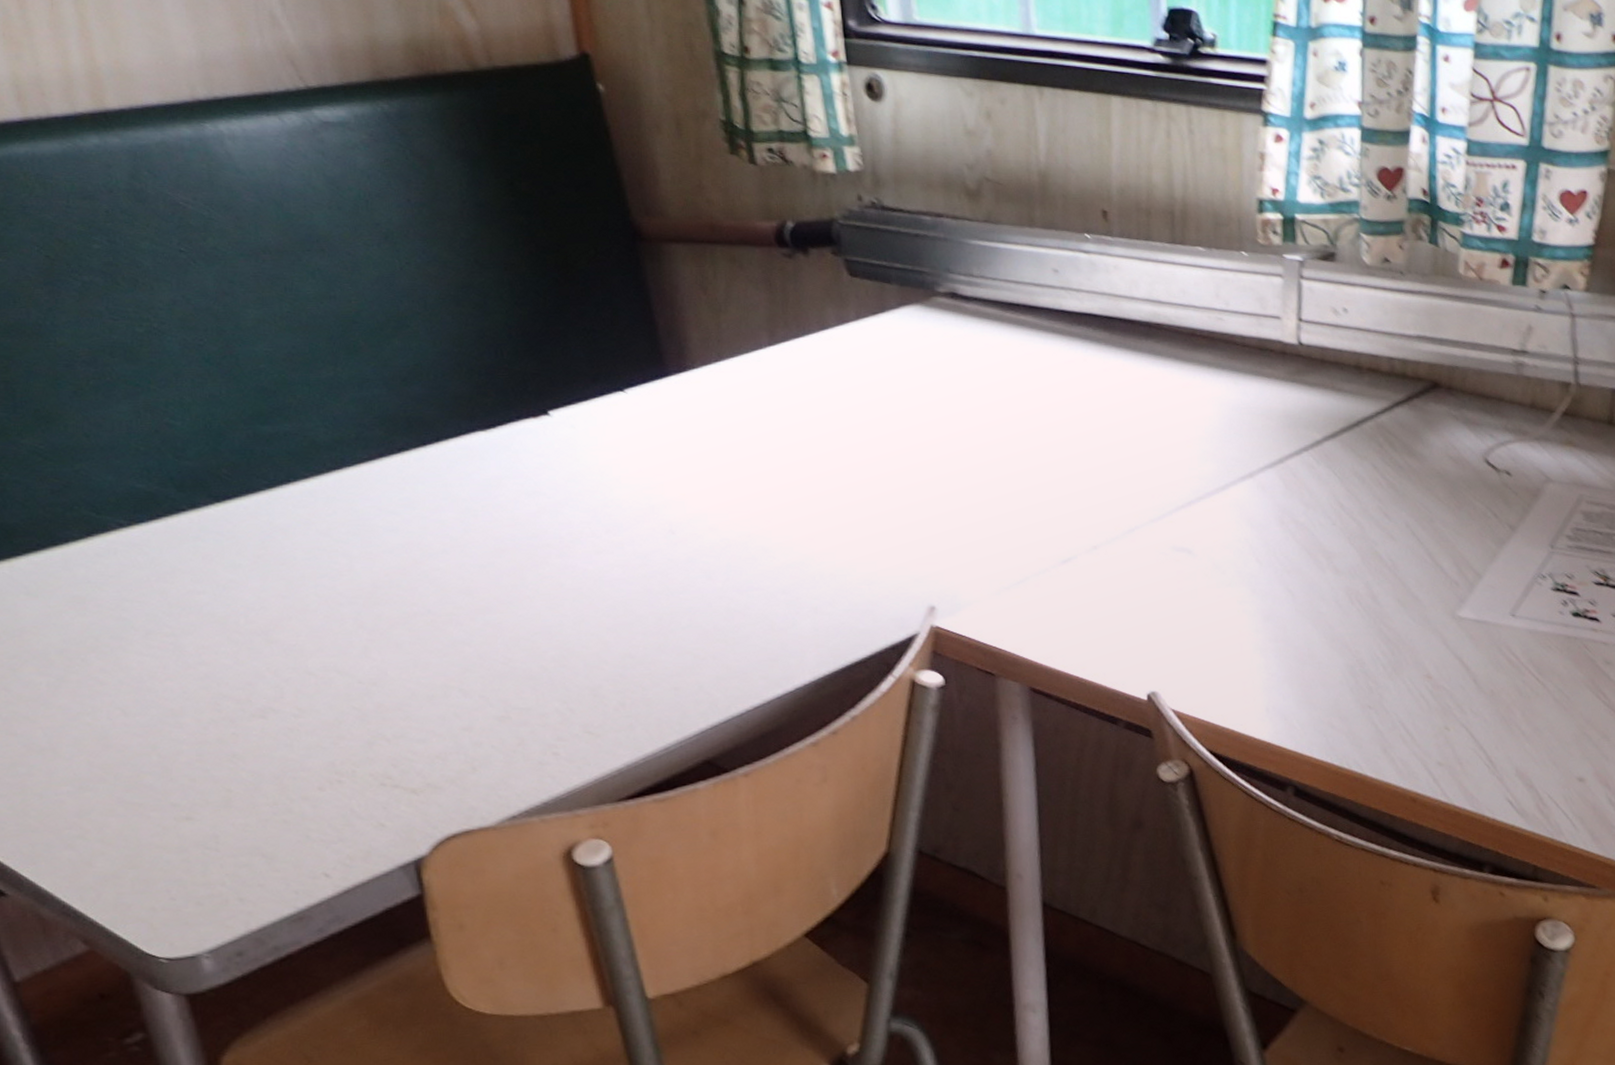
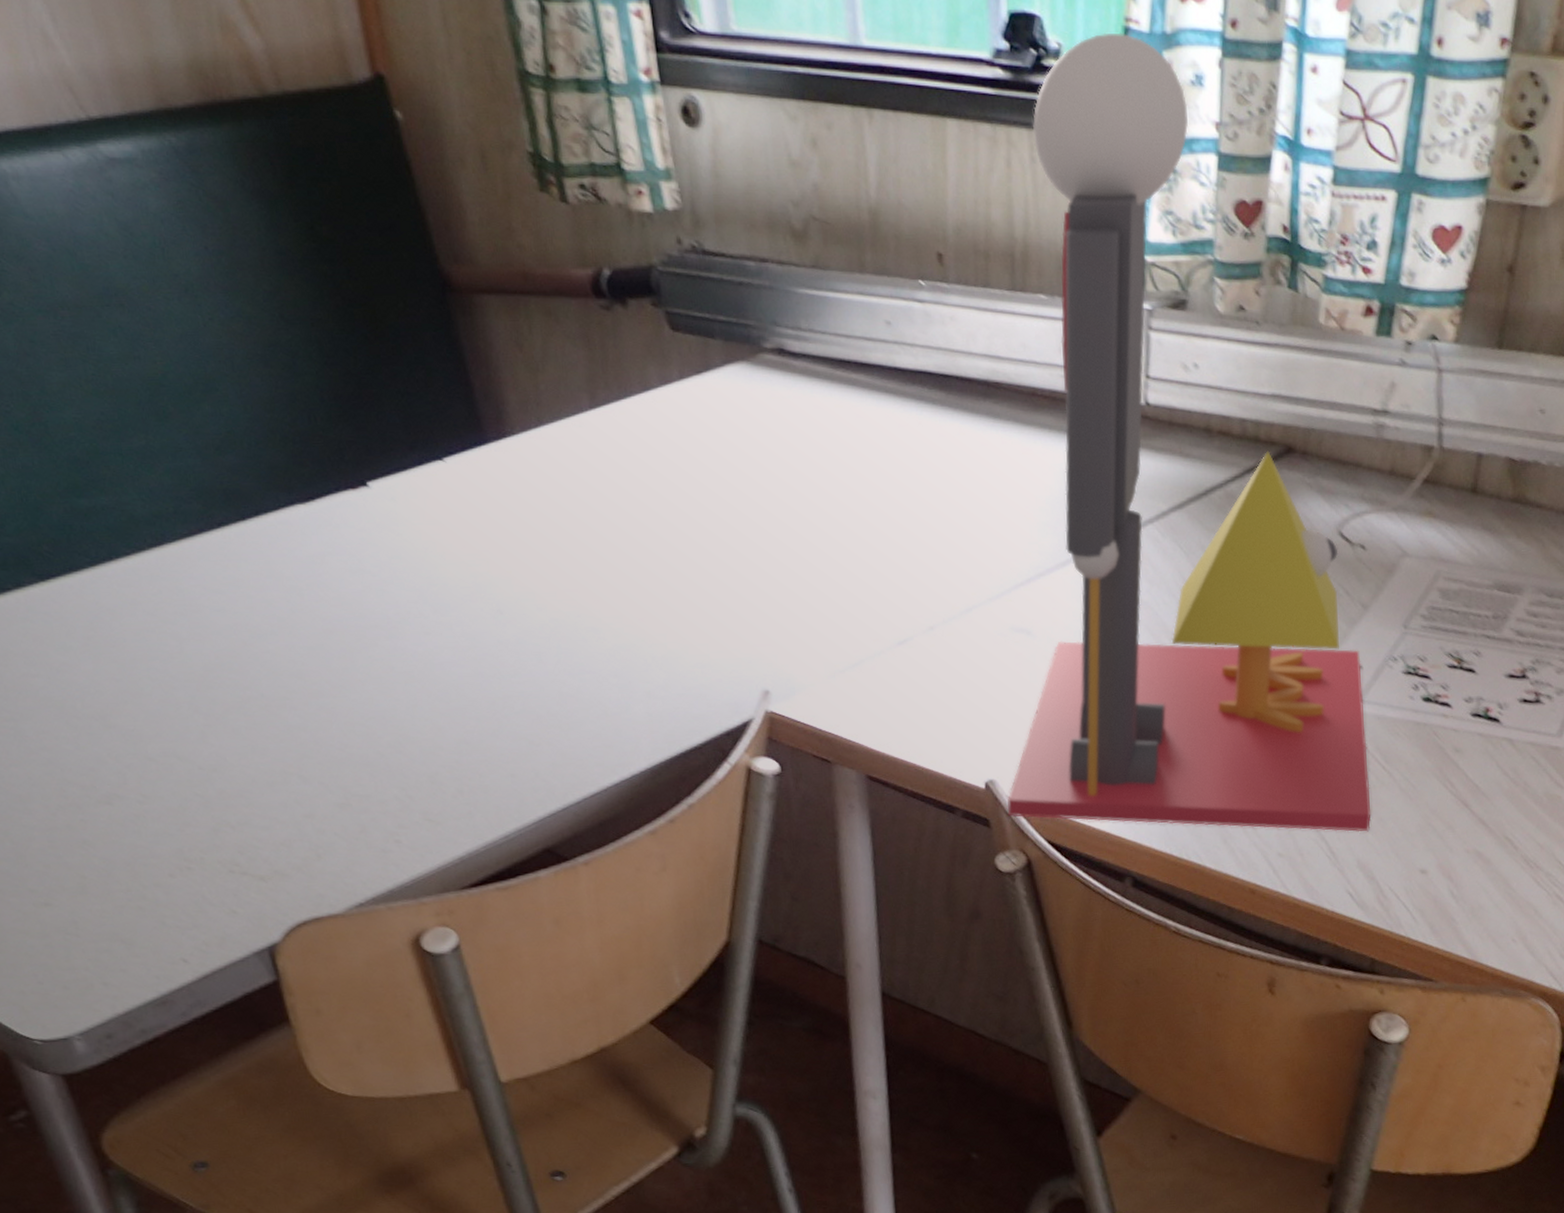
desk lamp: none [1169,26,1528,742] -> present [1007,32,1372,833]

